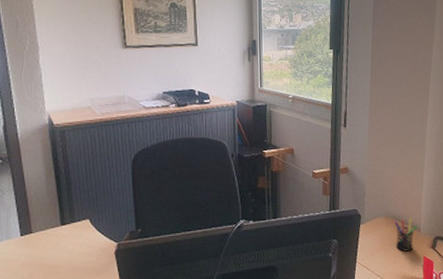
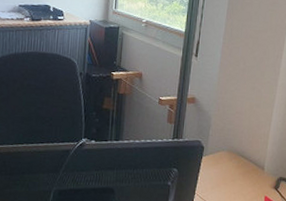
pen holder: present [394,217,417,252] -> none [237,155,261,189]

